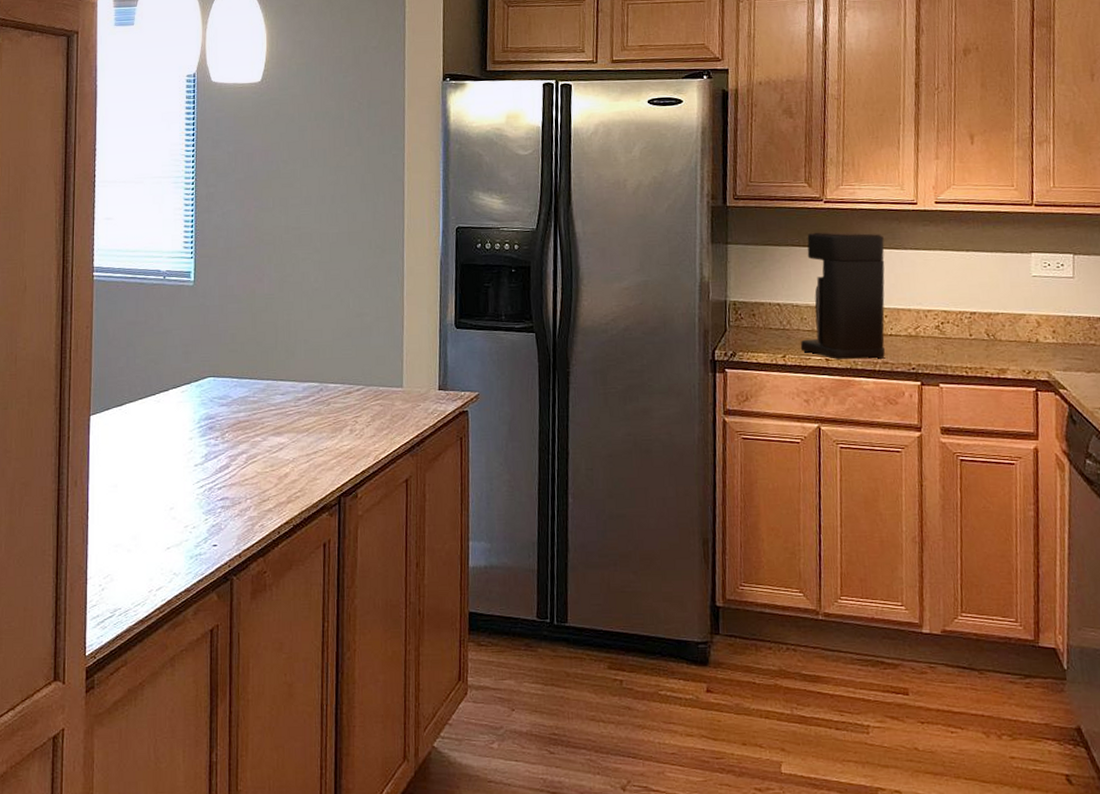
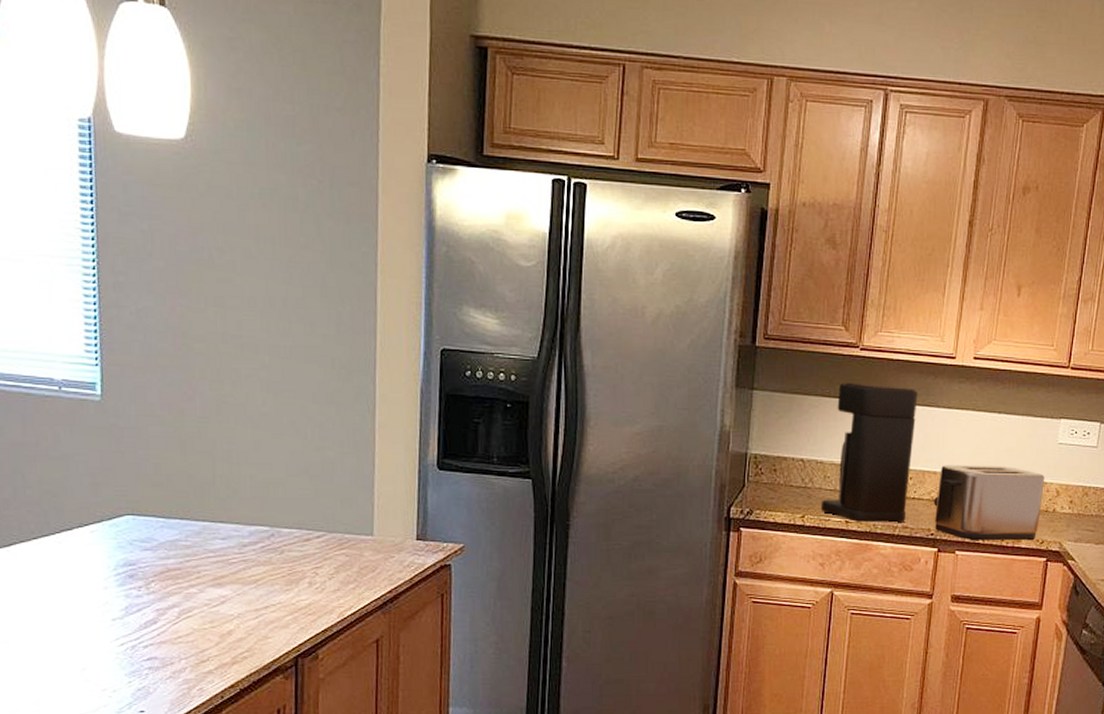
toaster: none [911,300,1023,374] -> present [933,465,1045,541]

